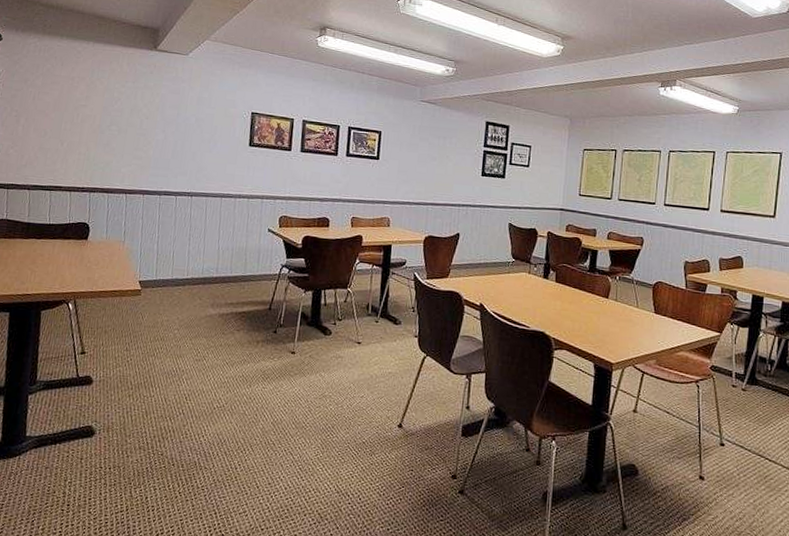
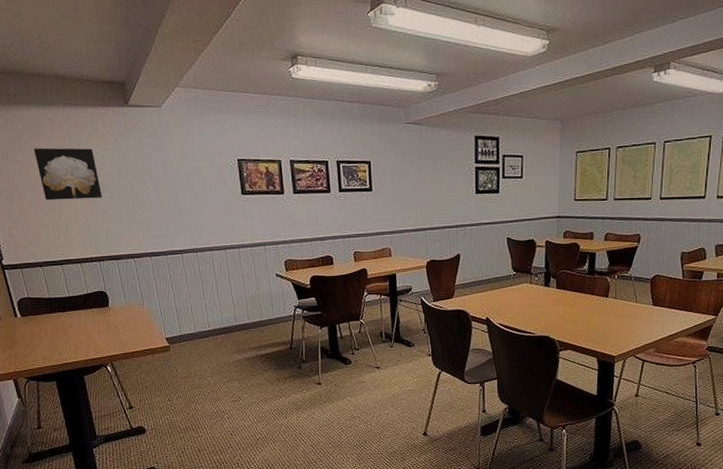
wall art: none [52,76,112,131] -> present [33,148,103,201]

